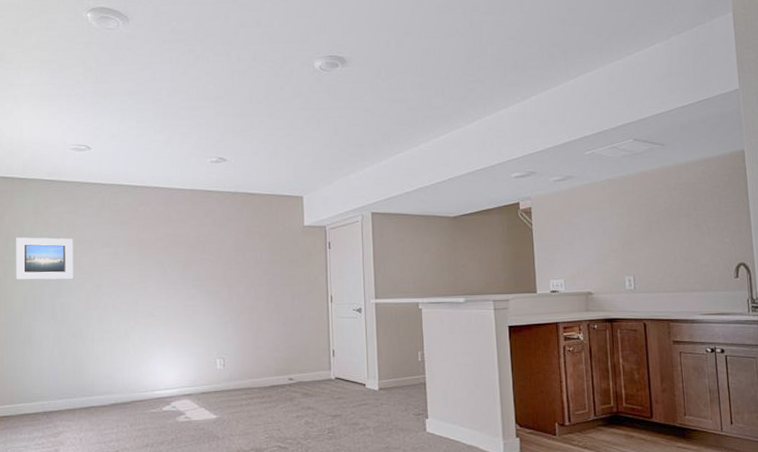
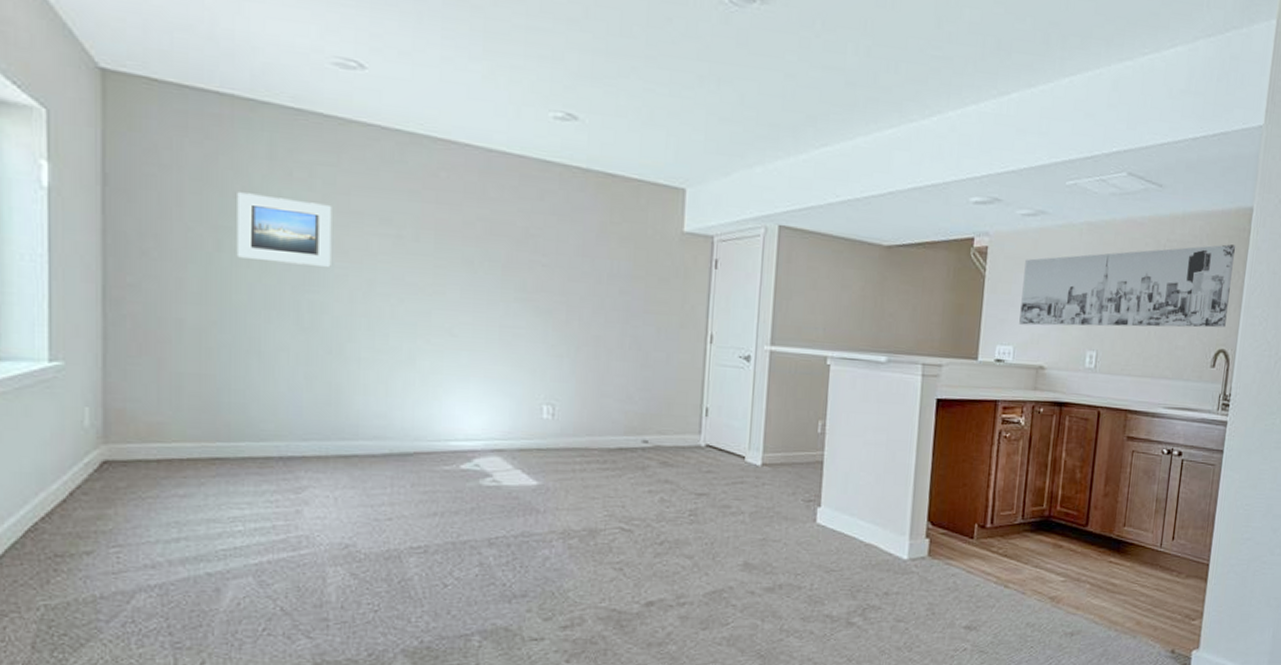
wall art: none [562,181,741,262] -> present [1019,244,1236,328]

